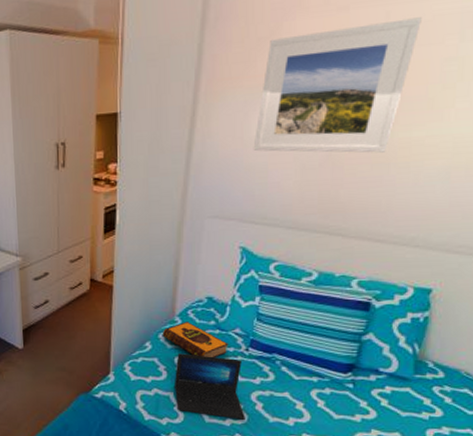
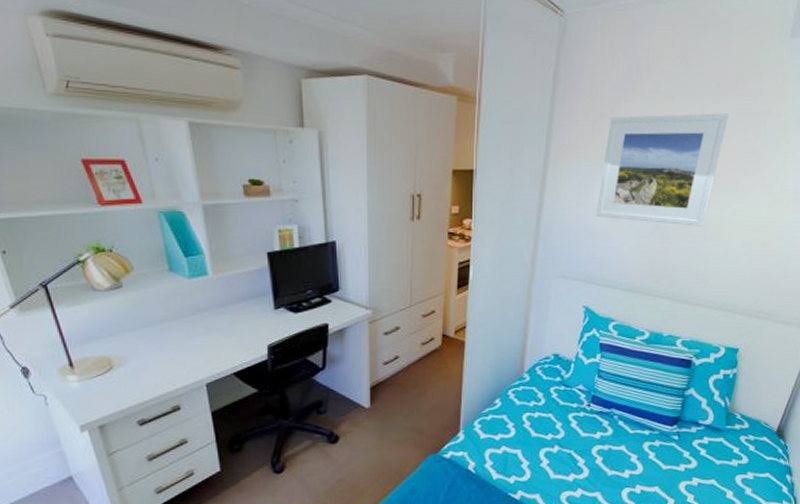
hardback book: present [162,322,229,358] -> none [511,378,573,415]
laptop: present [175,353,245,420] -> none [522,410,587,474]

